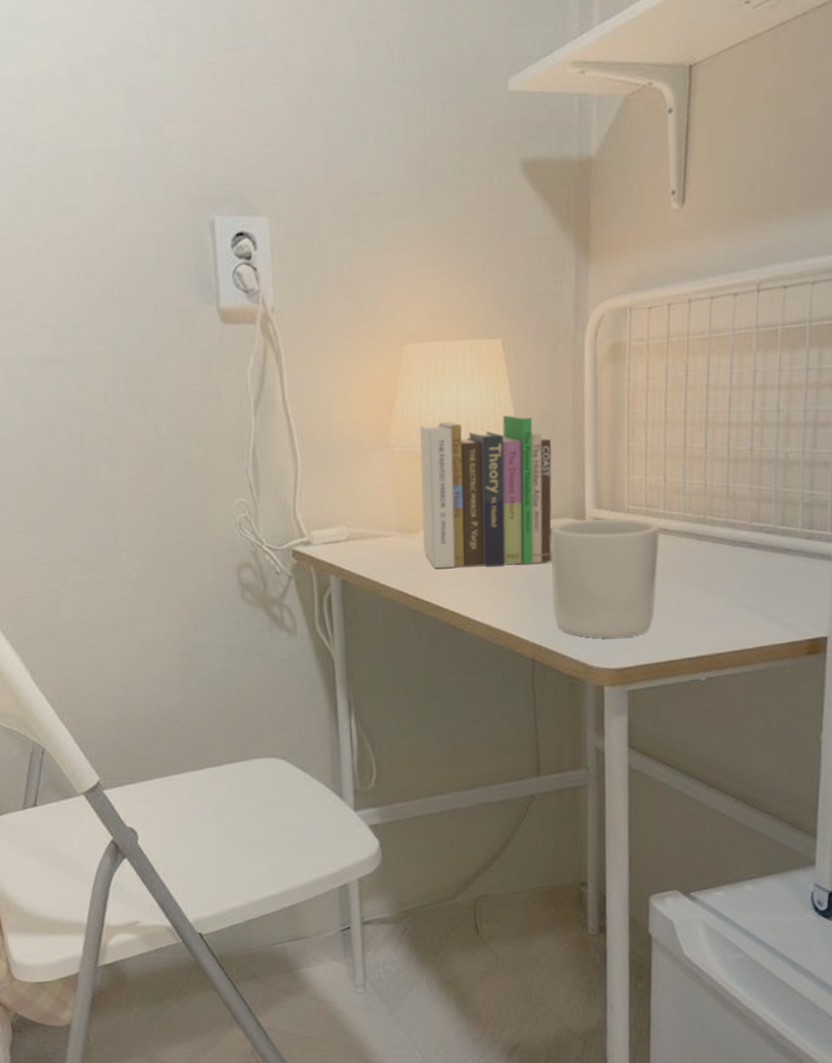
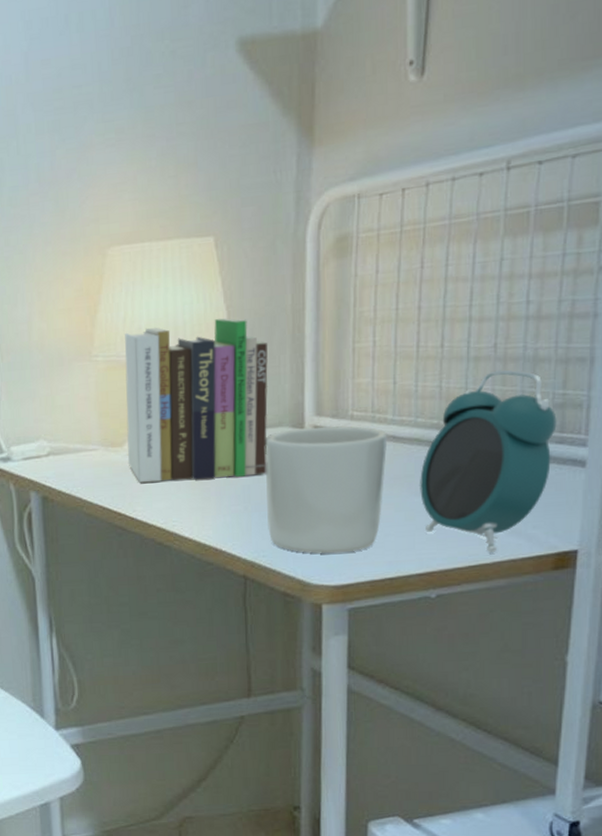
alarm clock: none [688,470,806,638] -> present [419,369,557,553]

